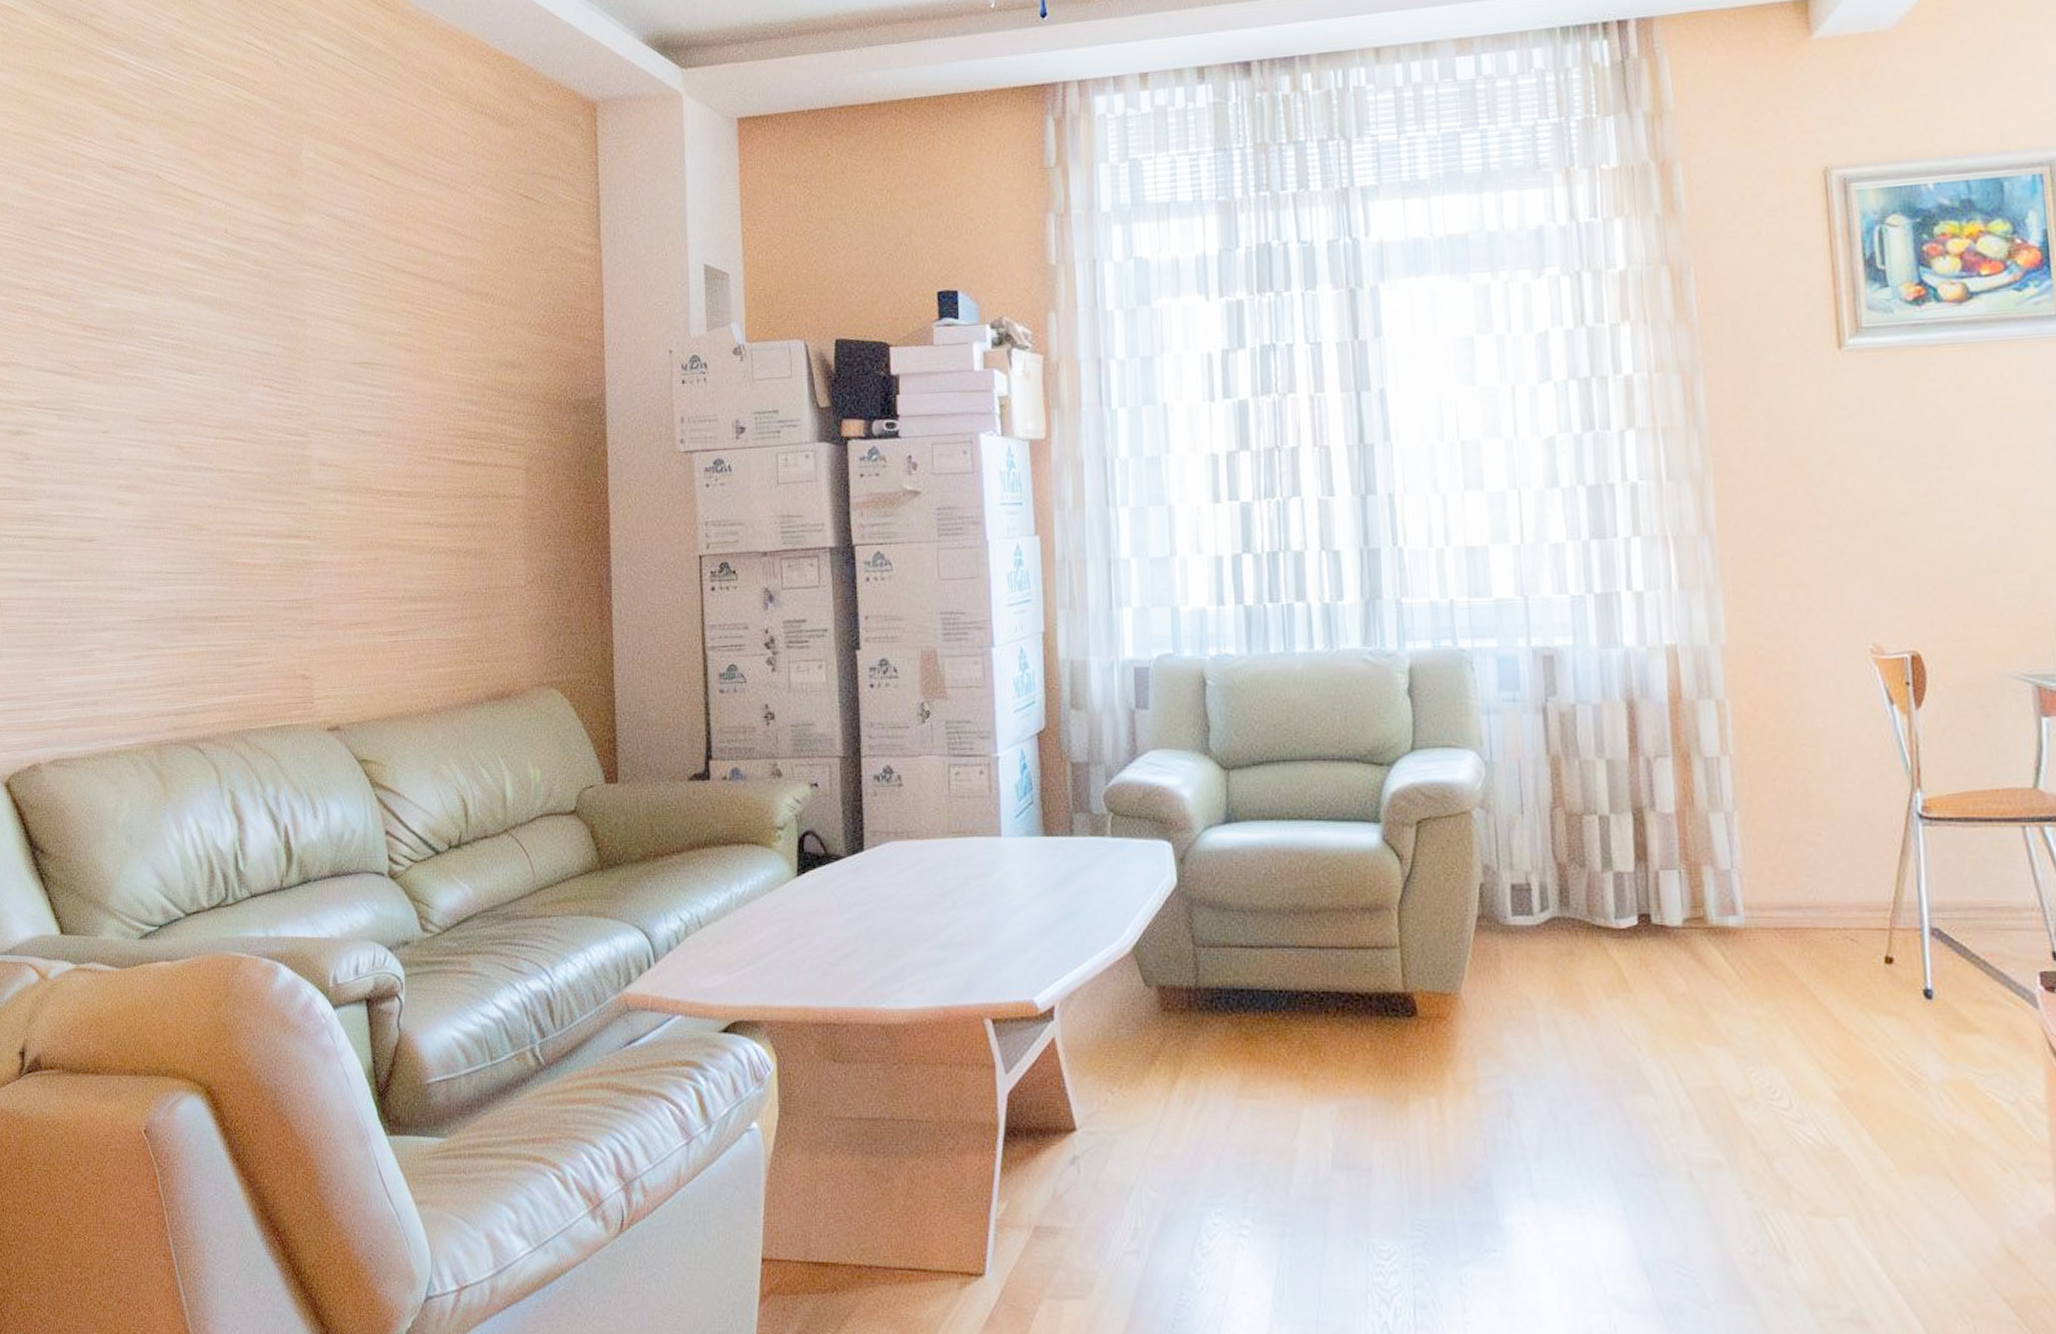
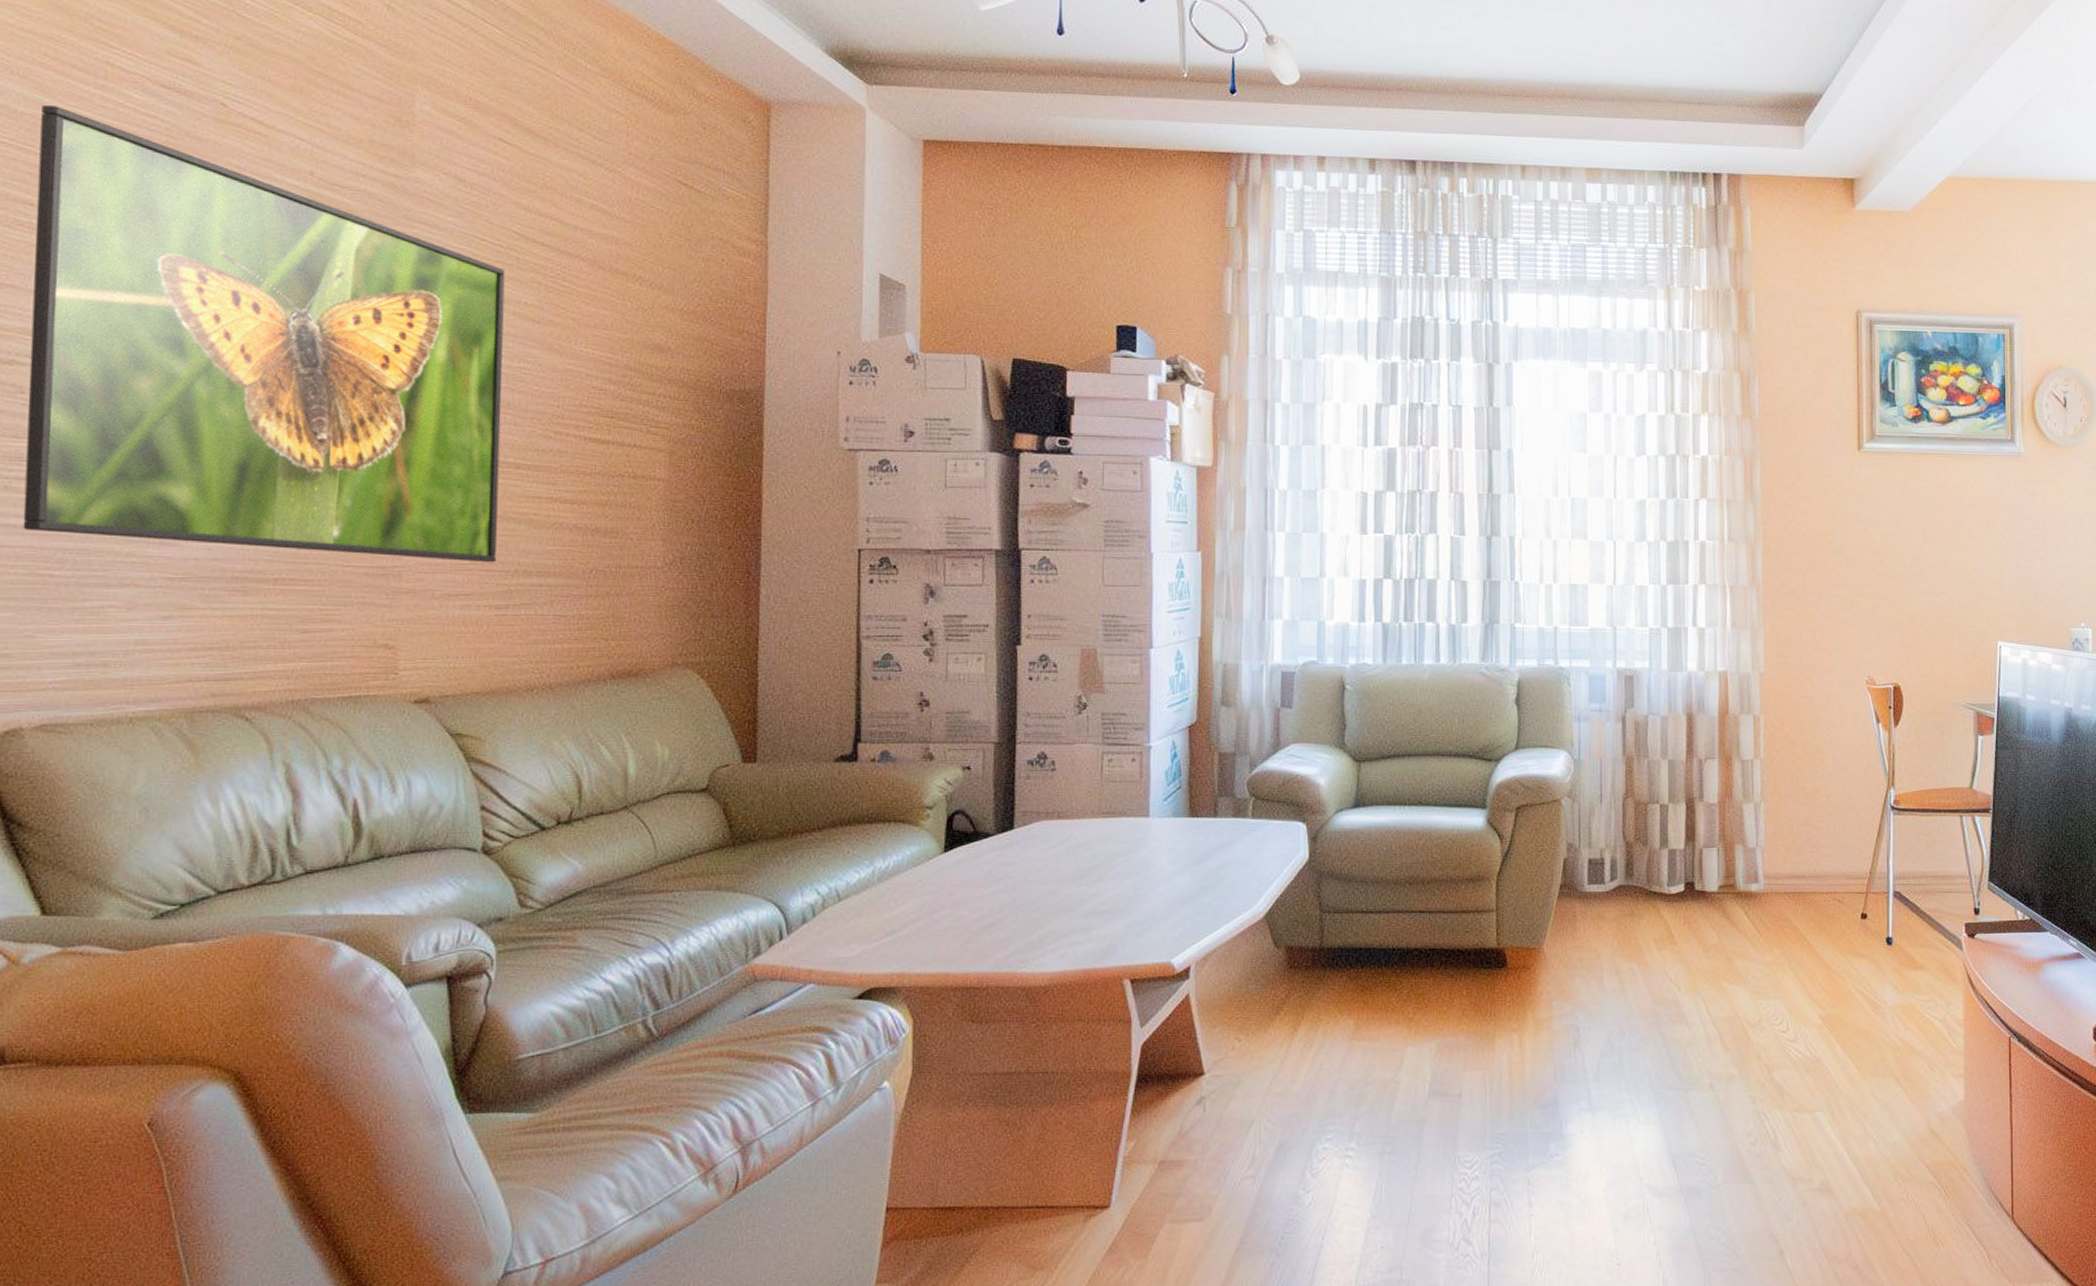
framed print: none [31,198,386,591] -> present [22,105,505,563]

